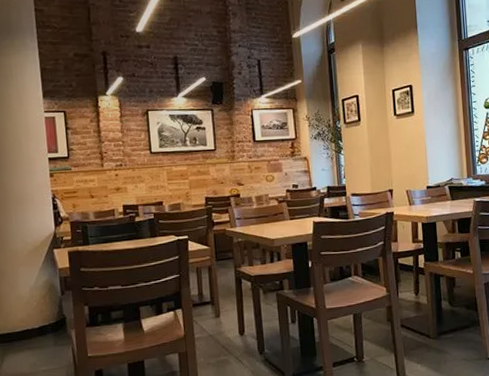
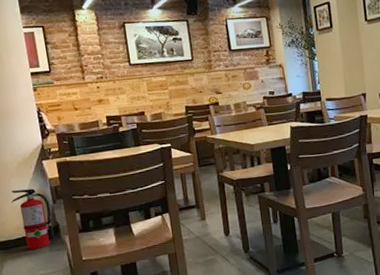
fire extinguisher: none [18,278,61,343] -> present [11,188,56,250]

